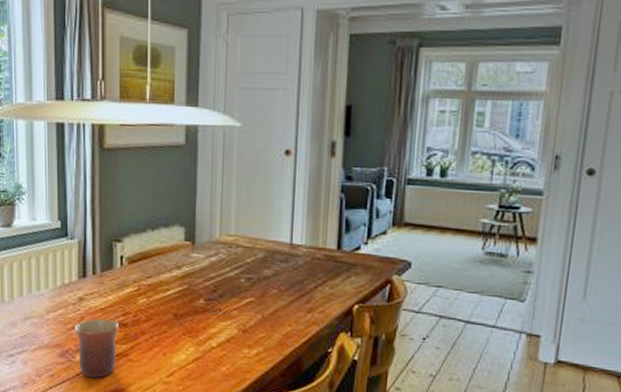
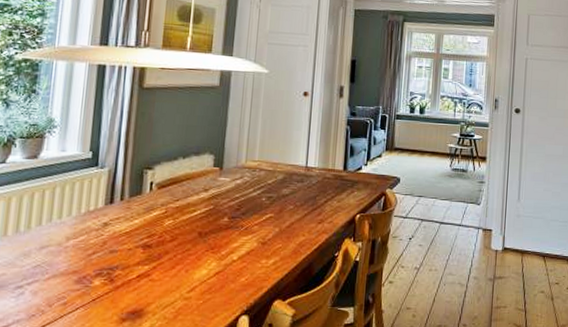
mug: present [75,318,119,378] -> none [95,242,143,301]

